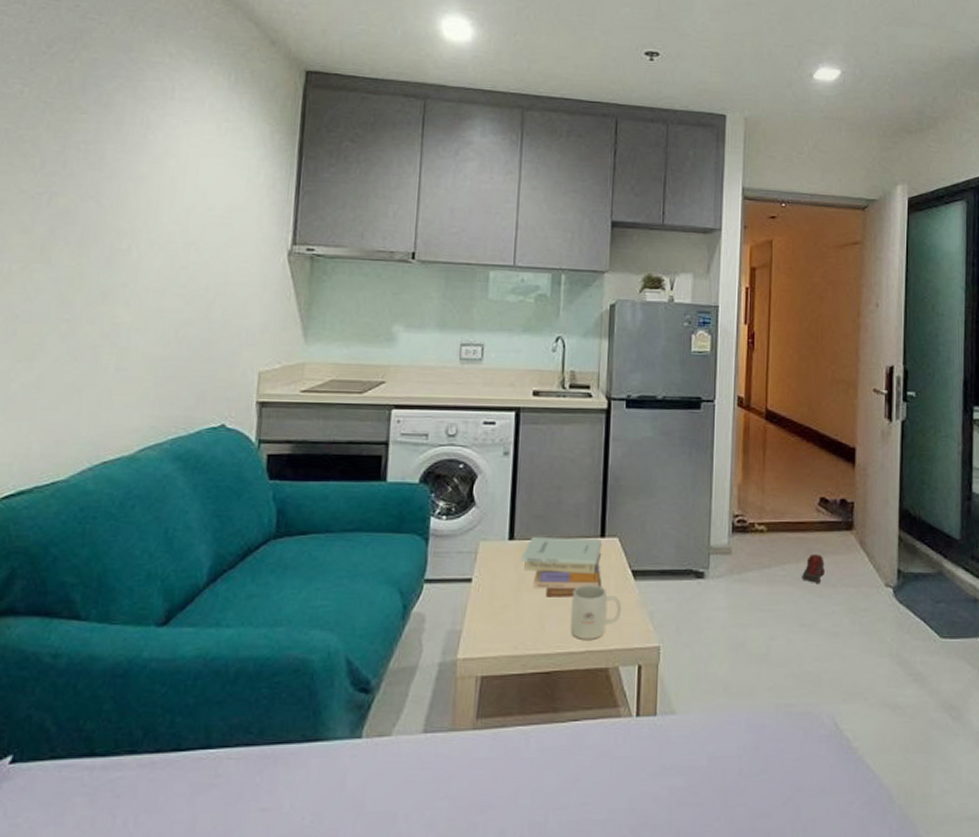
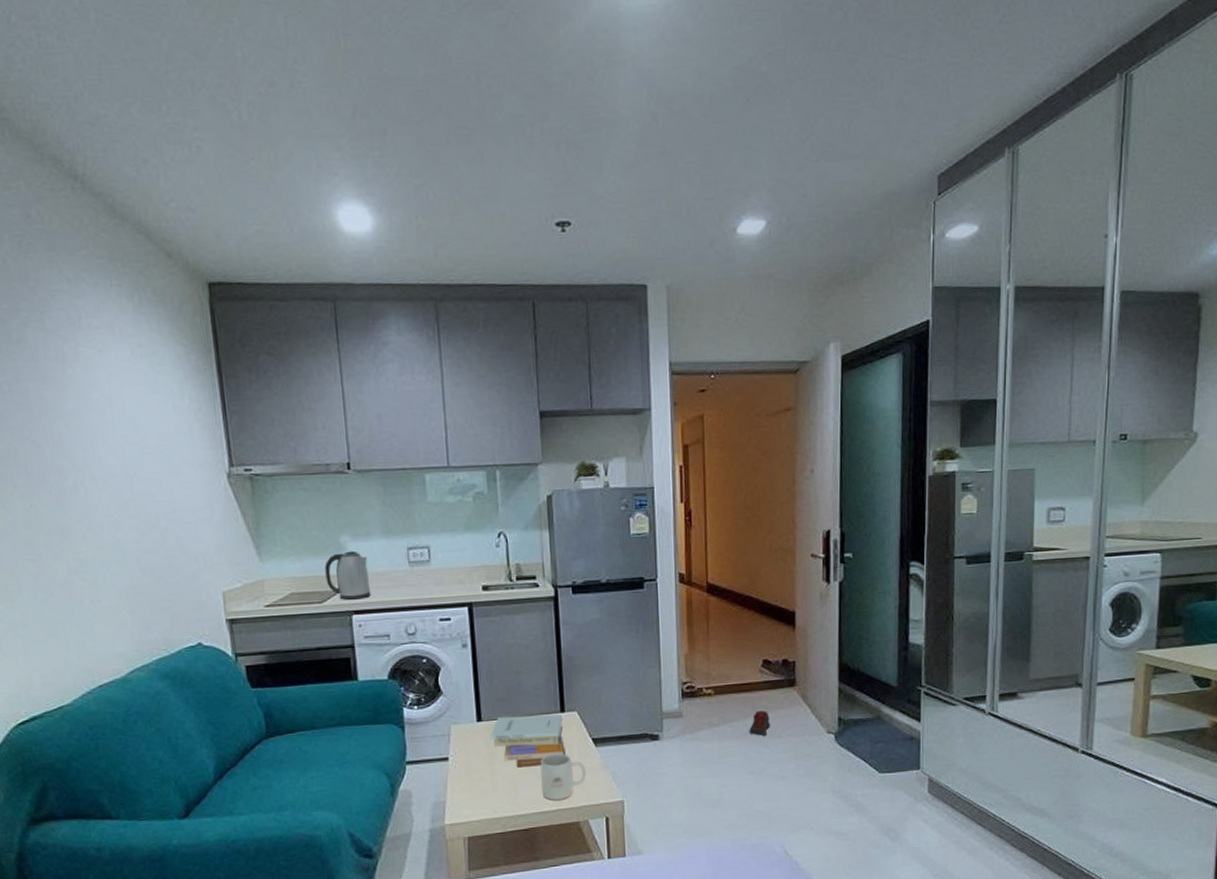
kettle: none [370,341,417,394] -> present [325,551,371,601]

